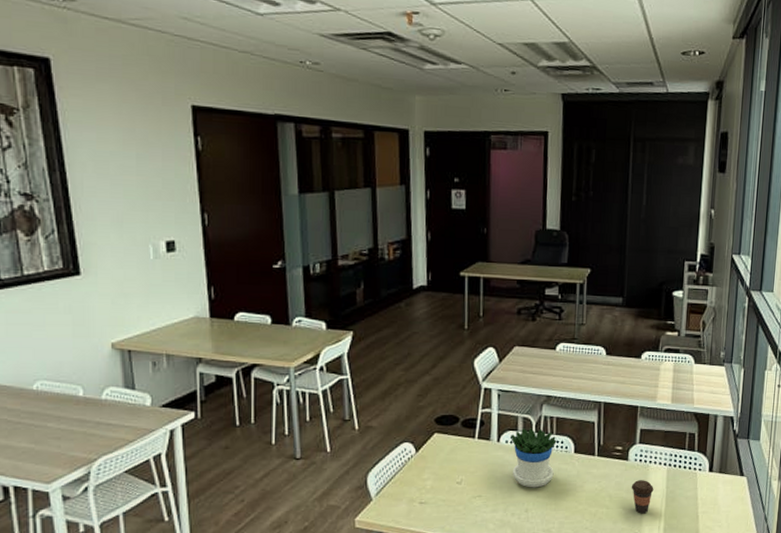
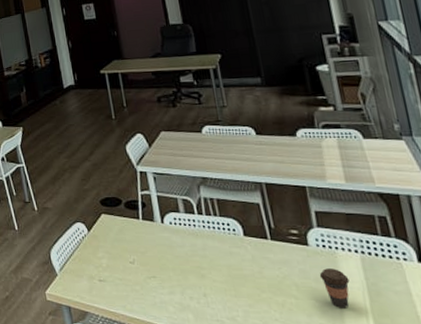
flowerpot: present [511,428,557,488] -> none [173,210,227,272]

